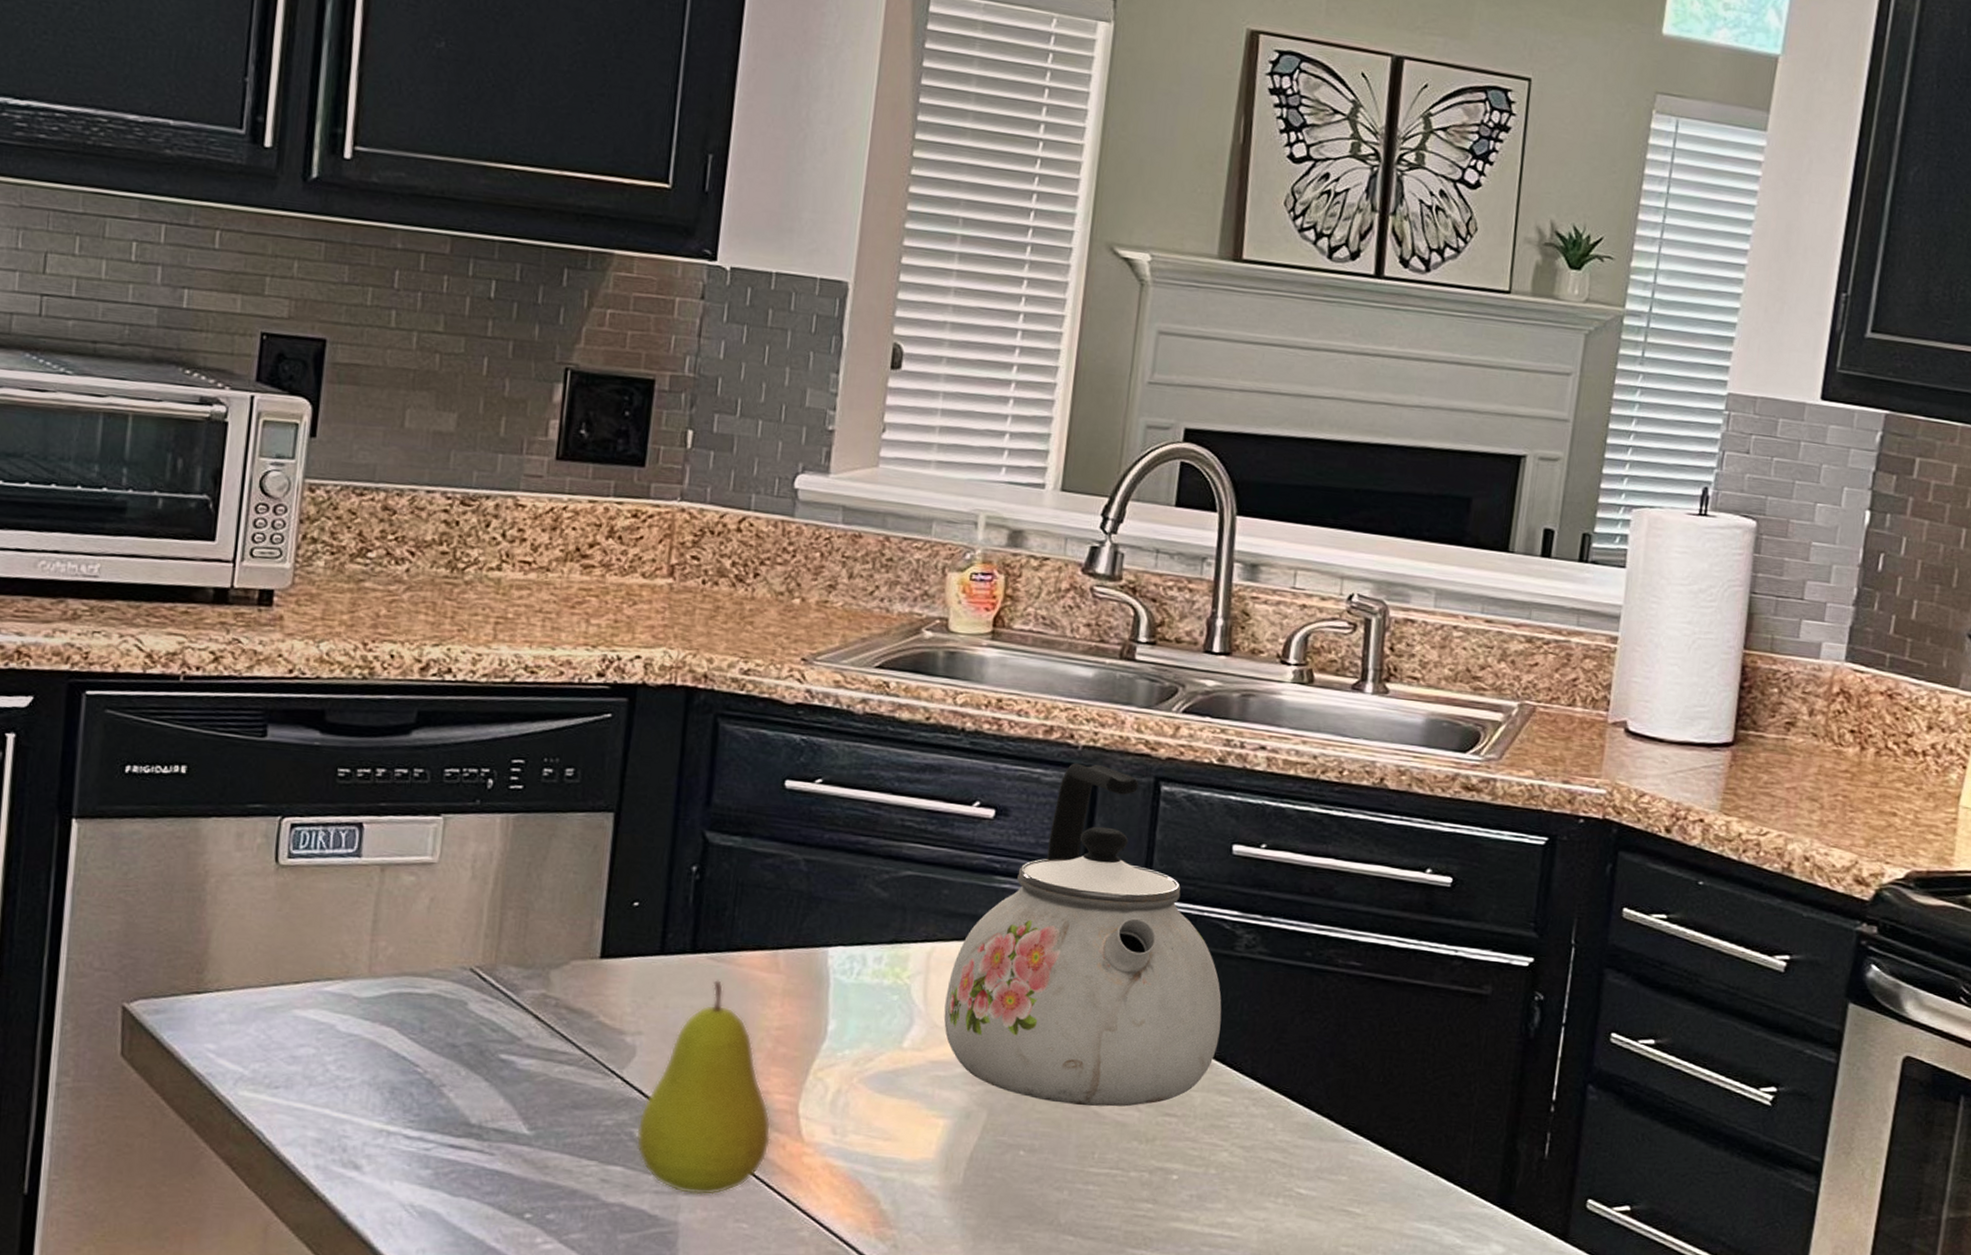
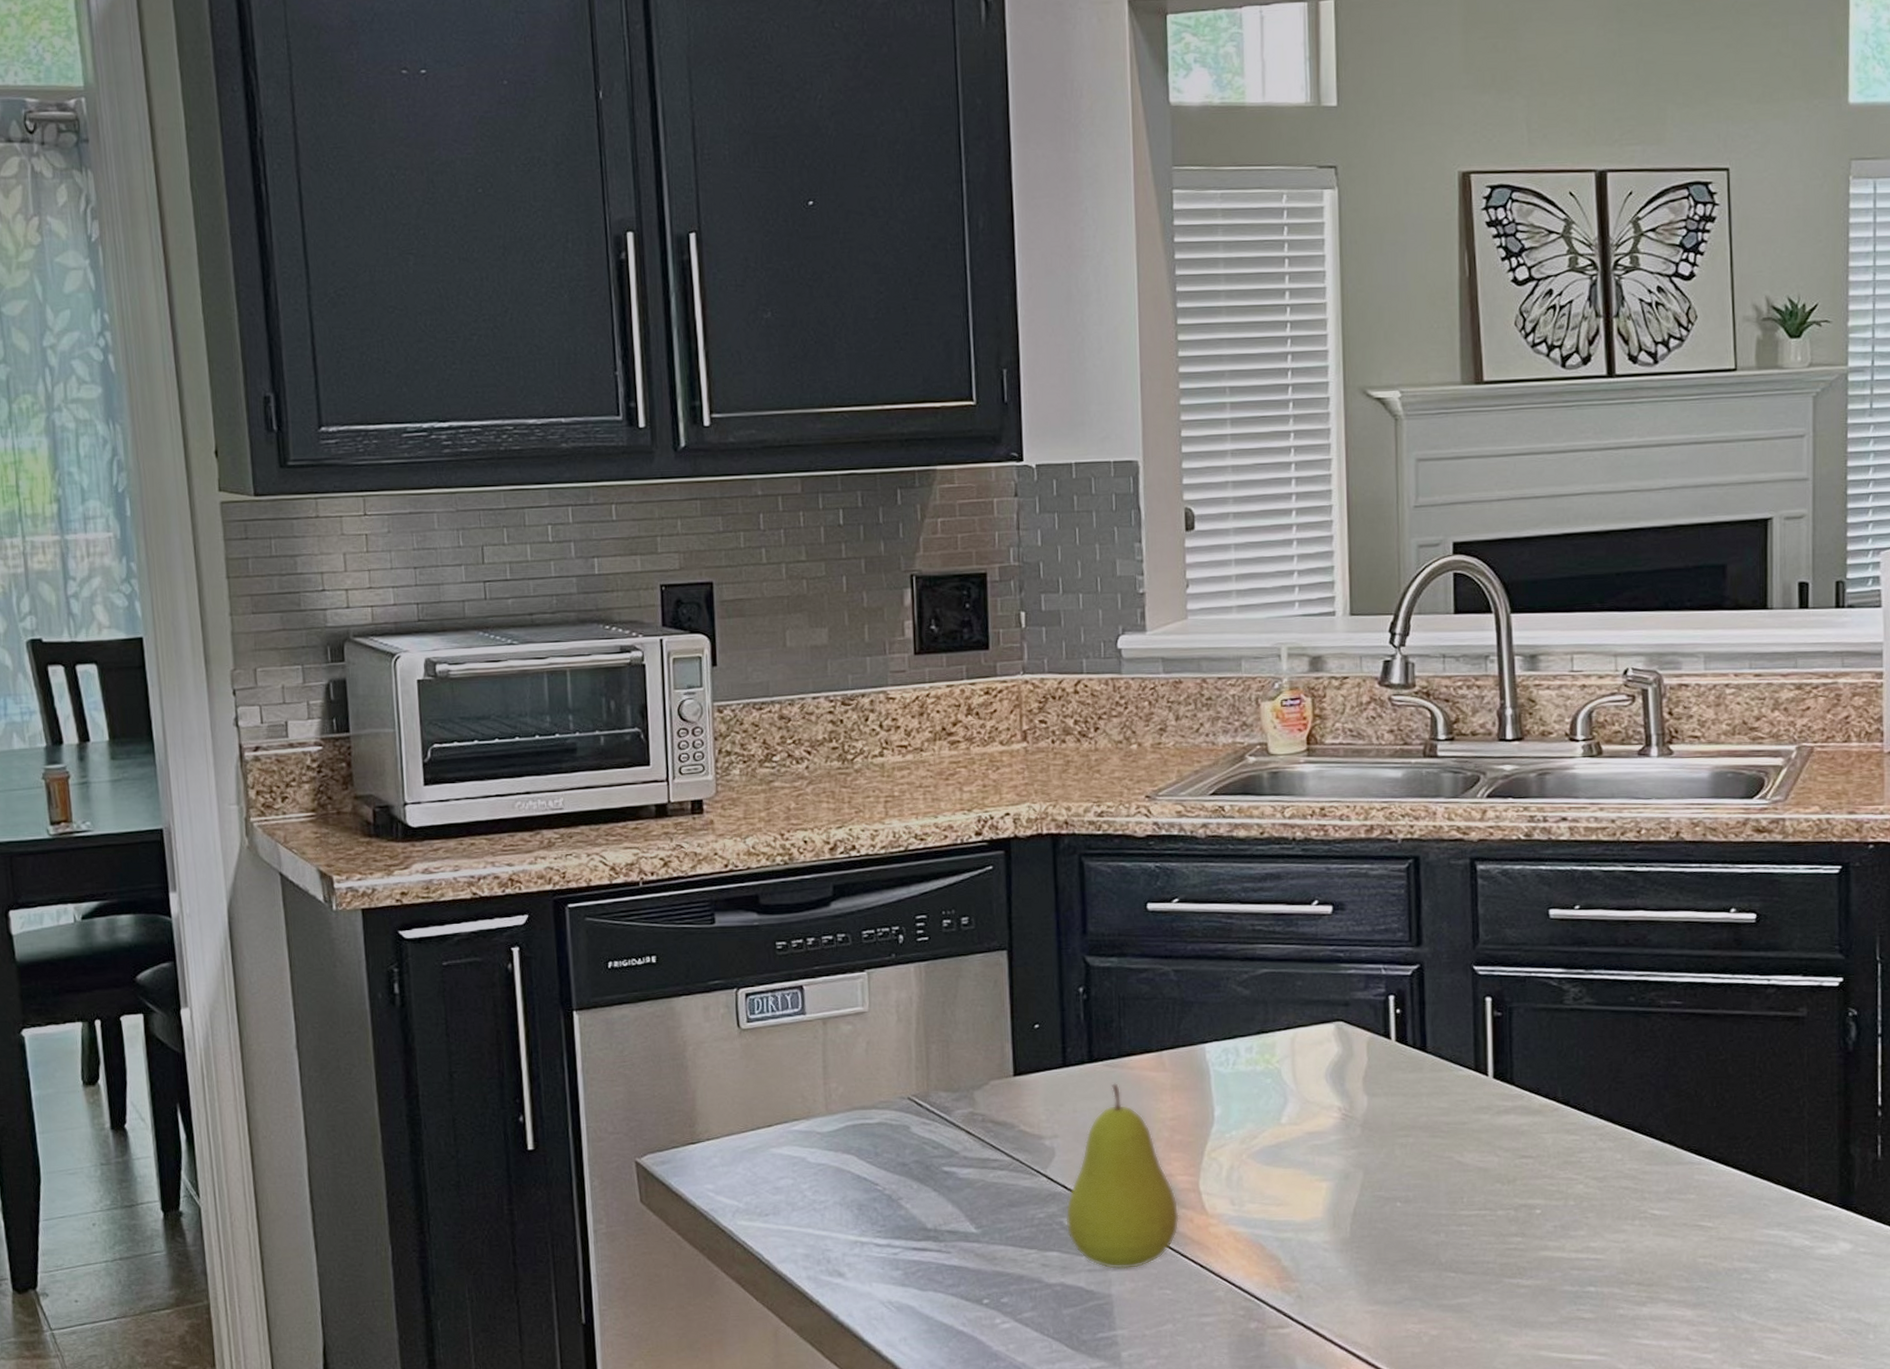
kettle: present [943,763,1222,1107] -> none [1312,853,1561,1157]

